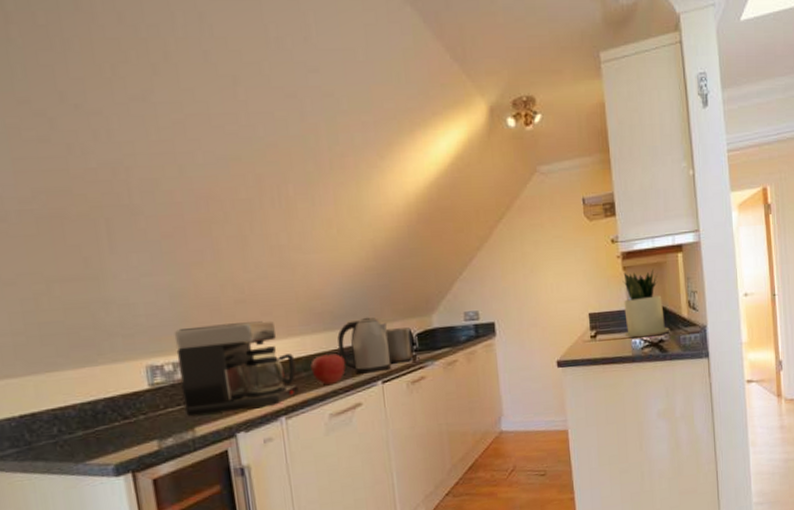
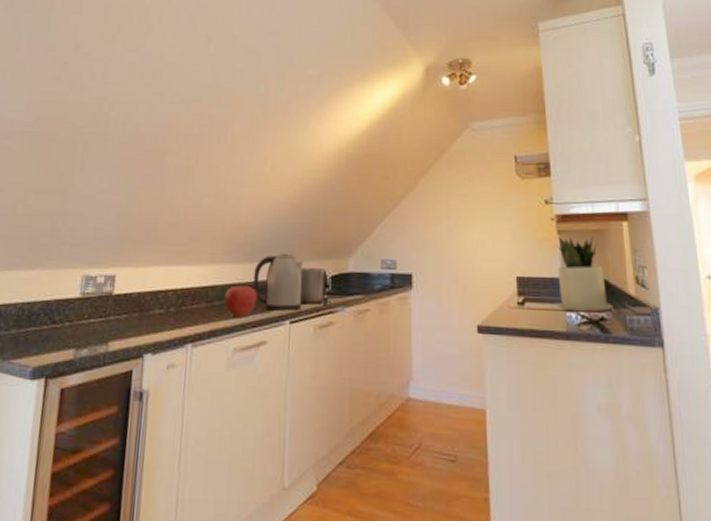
coffee maker: present [174,320,299,416] -> none [105,244,212,331]

